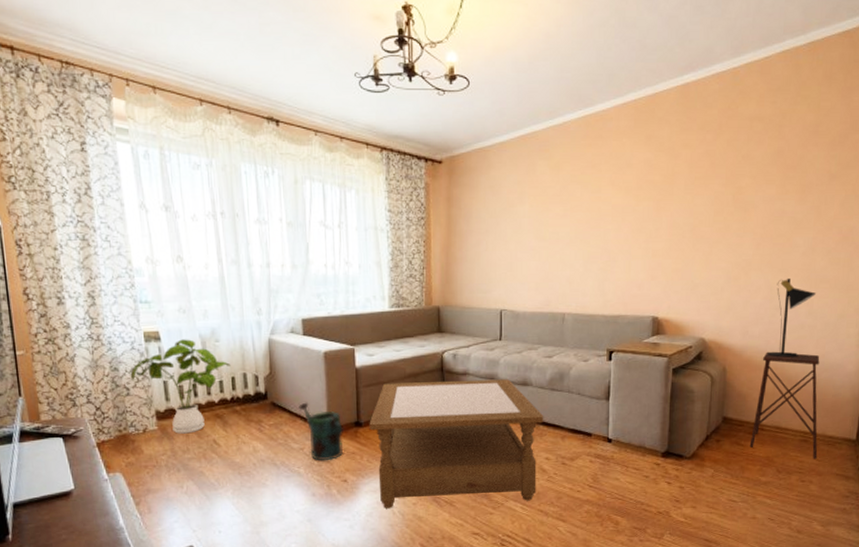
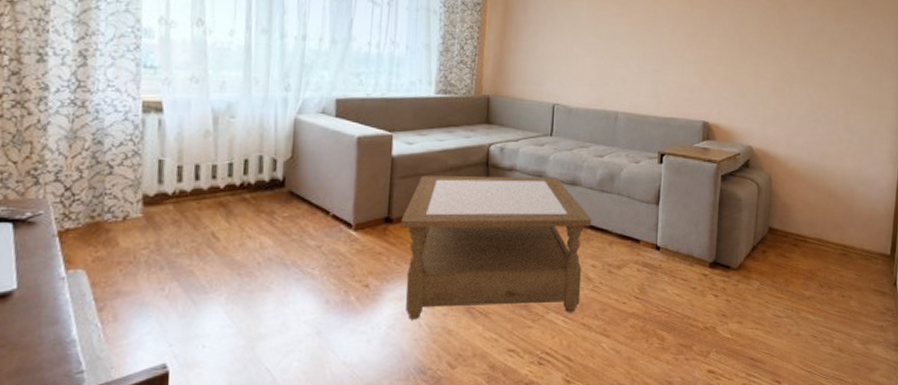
house plant: present [130,339,231,434] -> none [117,112,245,224]
watering can: present [299,402,344,461] -> none [321,192,372,262]
side table: present [749,351,820,460] -> none [793,163,857,274]
table lamp: present [767,277,817,357] -> none [809,92,853,170]

